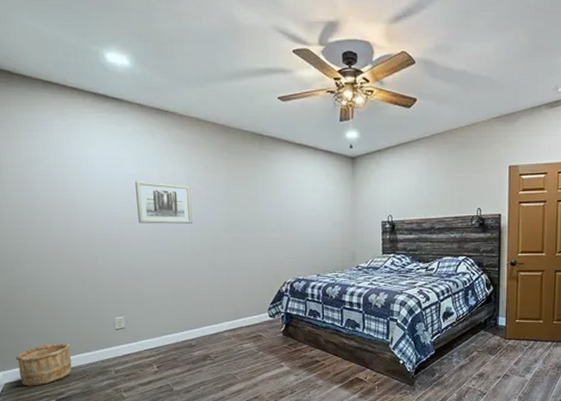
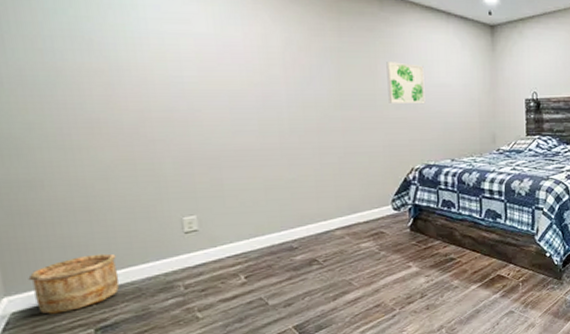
wall art: present [135,181,193,224] -> none [210,43,292,98]
wall art: none [265,192,296,227] -> present [386,62,425,104]

